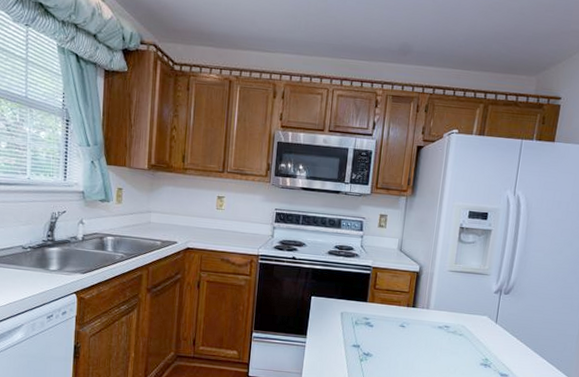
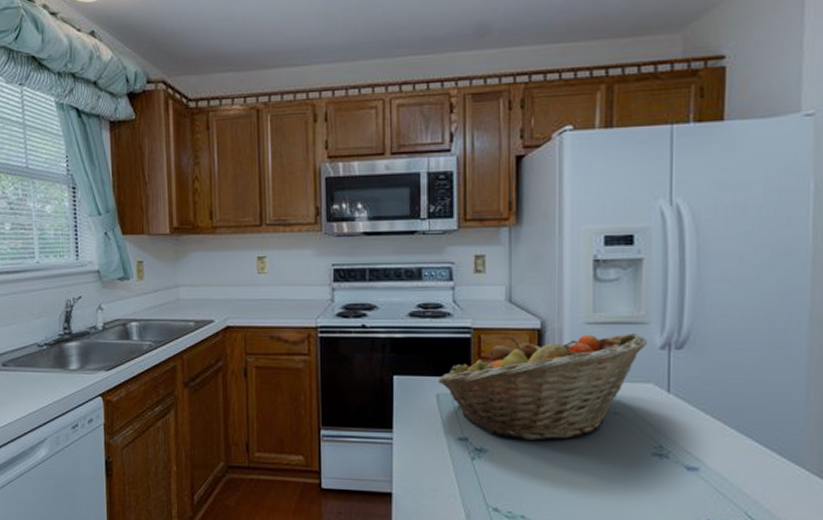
fruit basket: none [344,276,487,351] -> present [439,332,647,440]

